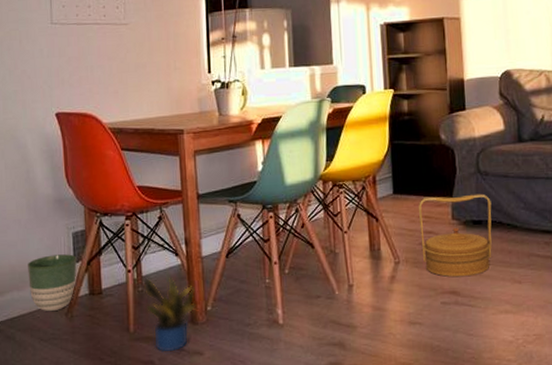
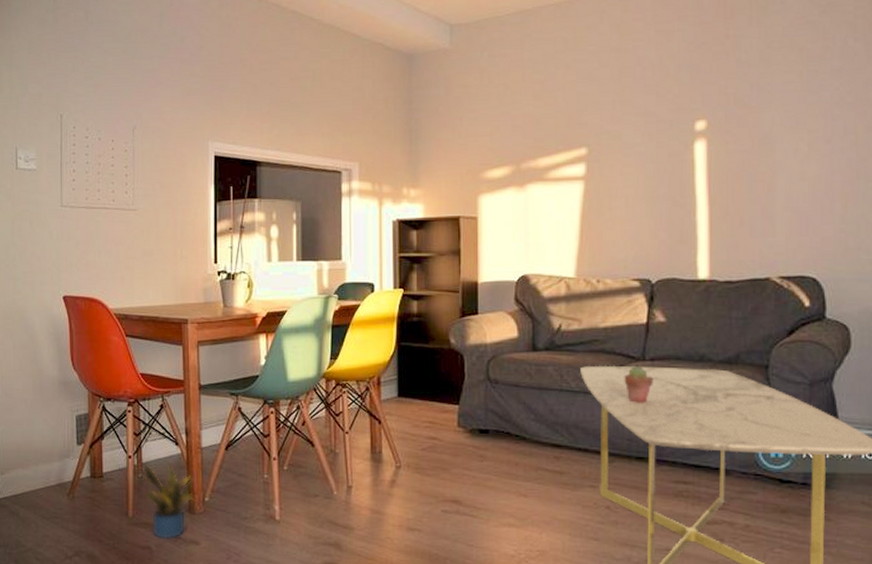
planter: present [28,254,77,312] -> none [33,436,80,492]
basket: present [419,193,492,277] -> none [424,402,500,486]

